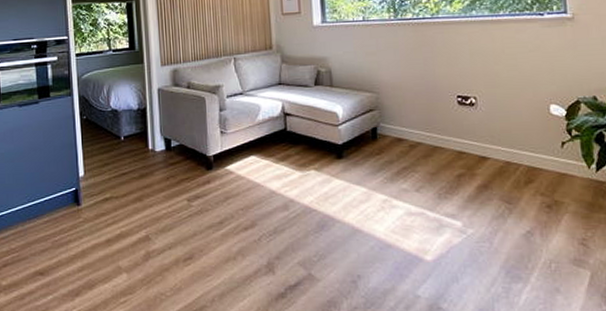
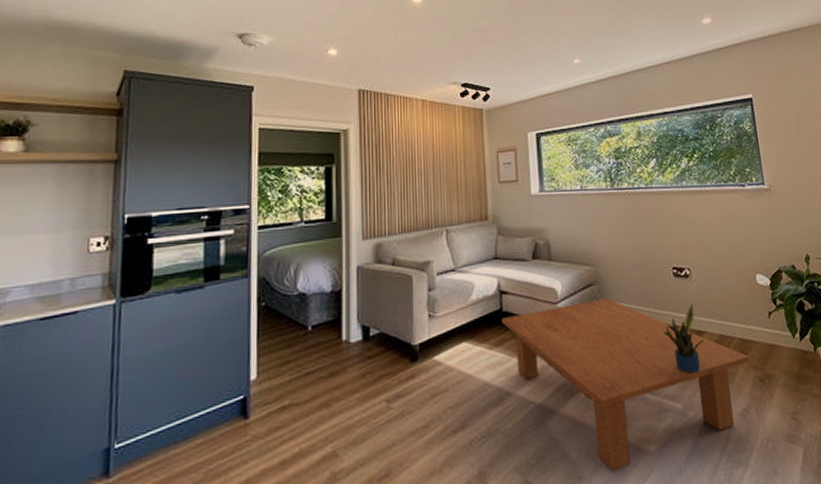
coffee table: none [286,123,537,274] -> present [502,298,750,472]
potted plant: none [444,131,488,195] -> present [662,303,704,374]

